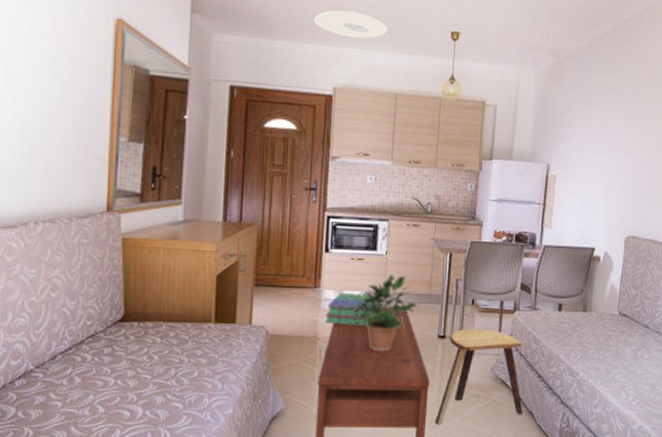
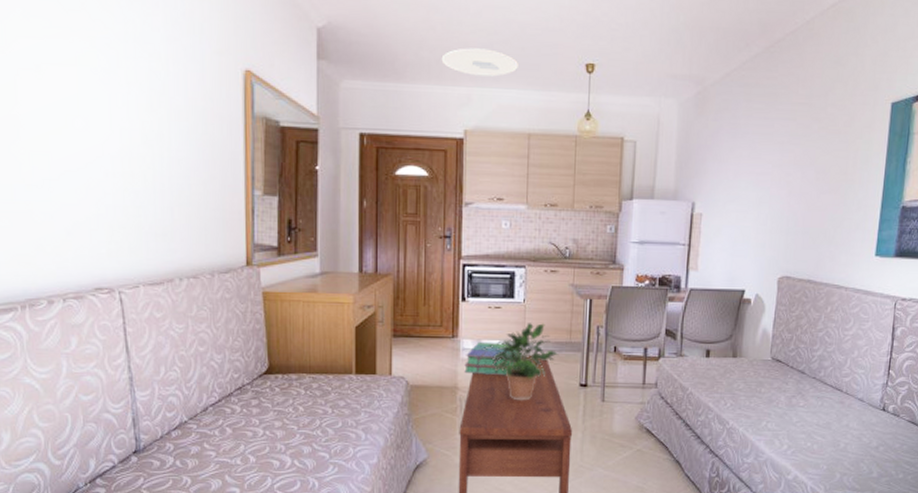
stool: present [435,328,524,424] -> none [578,376,671,474]

